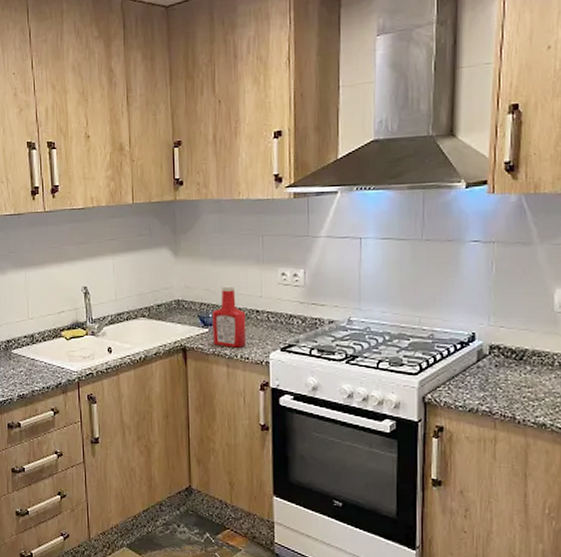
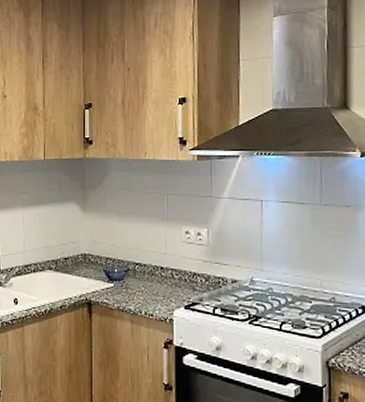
ketchup bottle: present [213,284,247,348] -> none [118,240,151,304]

